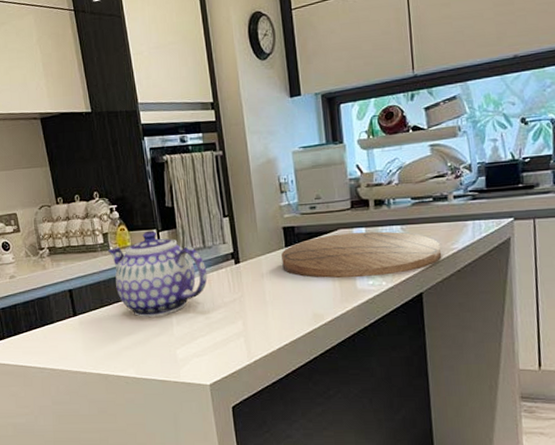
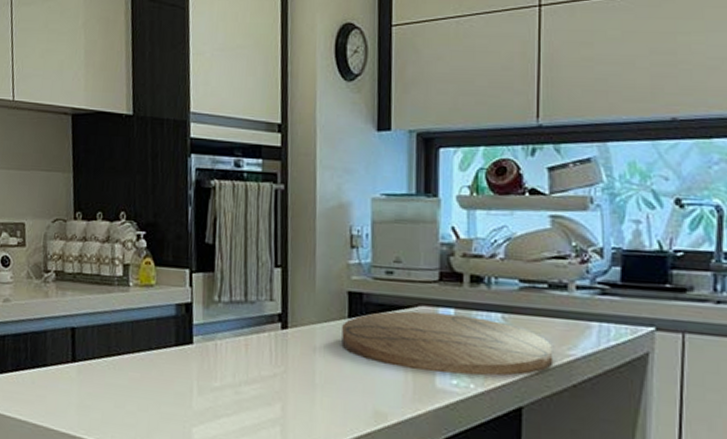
teapot: present [107,230,208,317] -> none [125,269,245,381]

